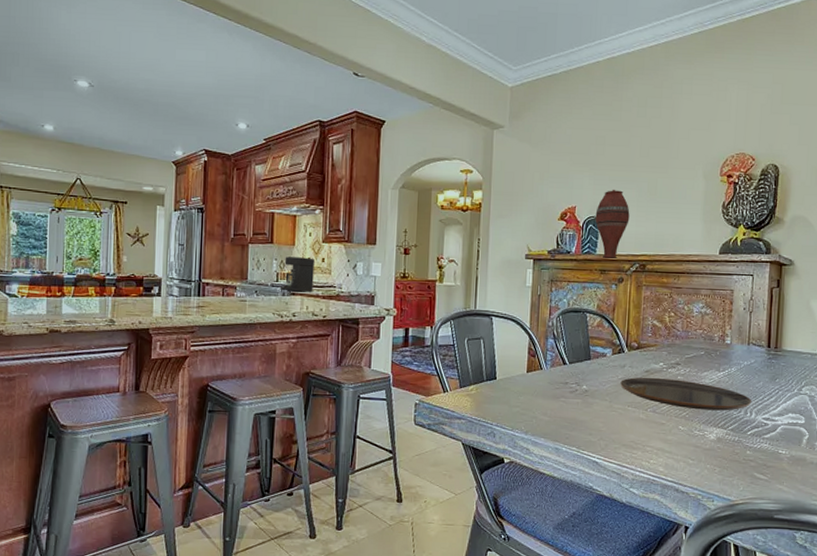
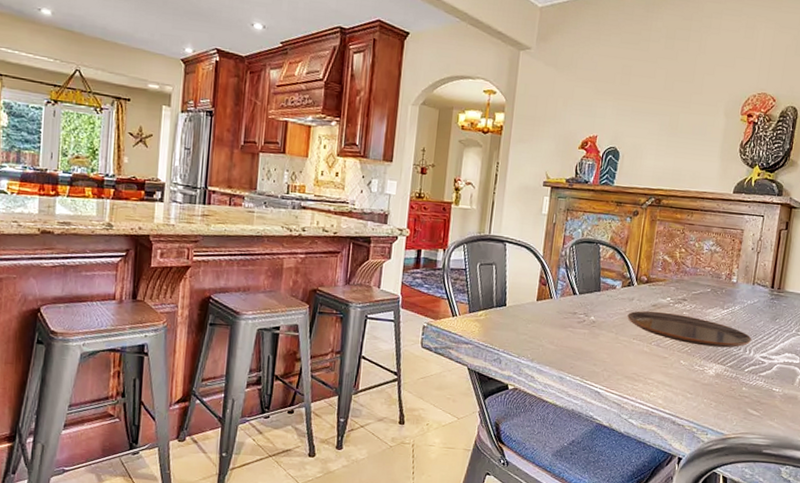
coffee maker: present [280,257,315,293] -> none [290,168,328,208]
vase: present [595,189,630,259] -> none [615,120,650,192]

